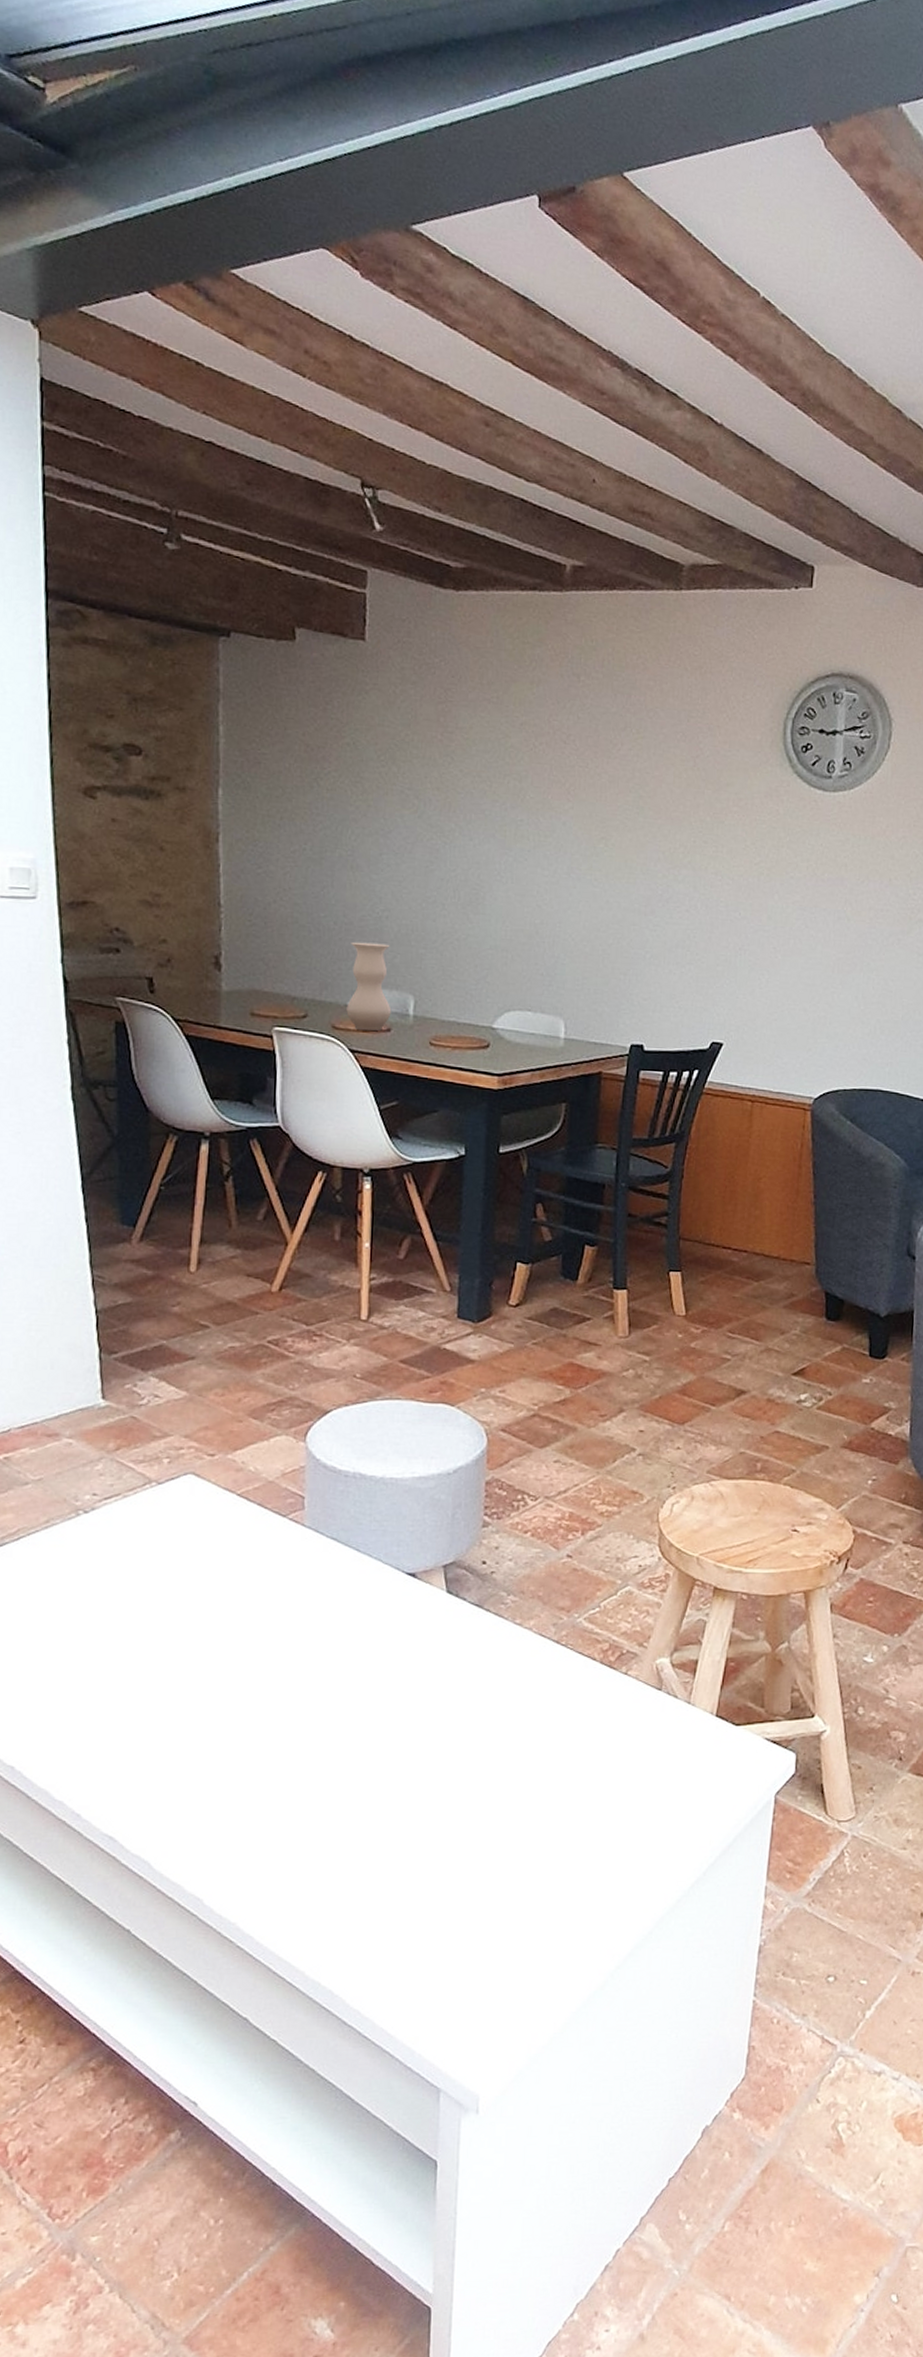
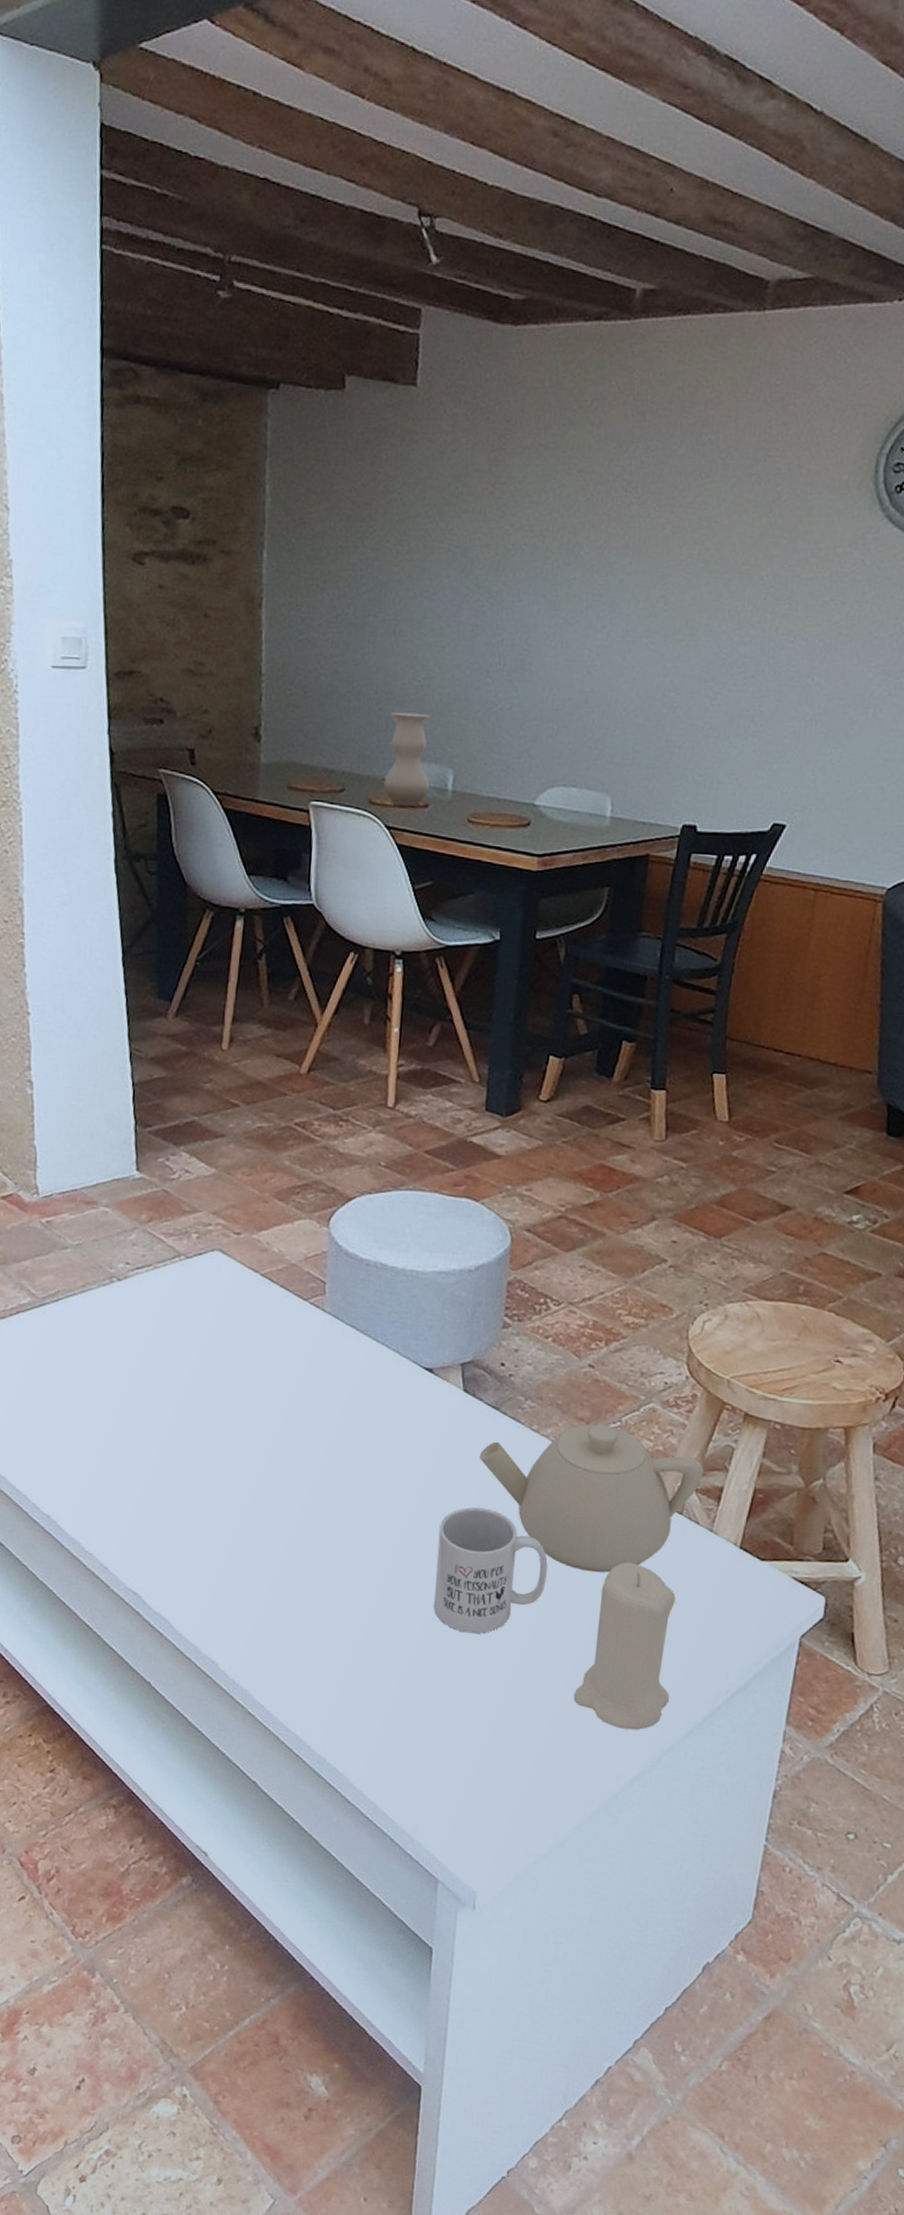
mug: none [425,1706,536,1833] -> present [434,1507,548,1634]
teapot: none [464,1611,679,1757] -> present [479,1423,704,1573]
candle: none [566,1742,659,1907] -> present [573,1562,676,1731]

